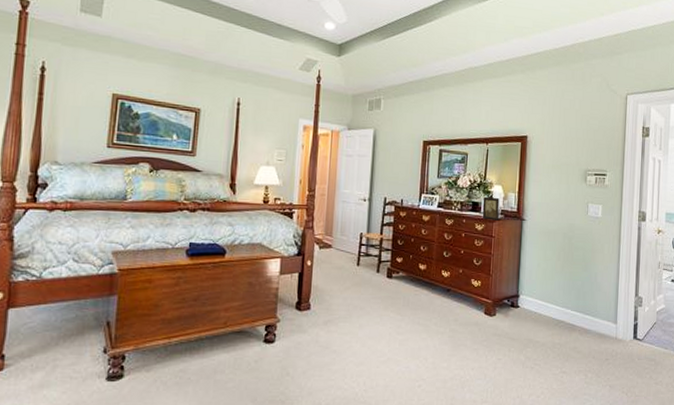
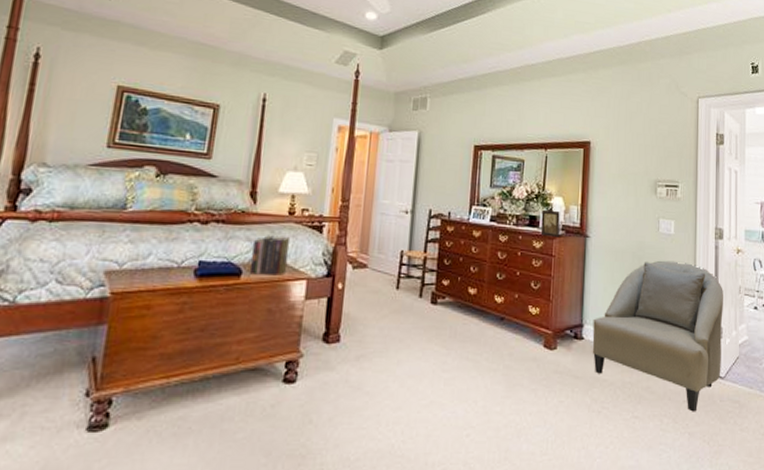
books: none [232,220,266,255] -> present [249,235,291,276]
armchair: none [526,240,644,368] -> present [592,260,723,412]

